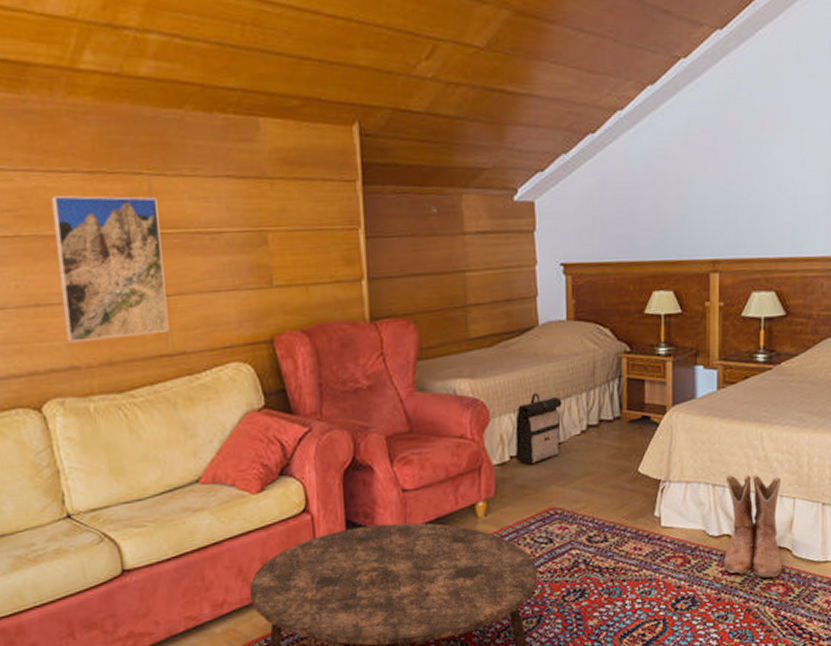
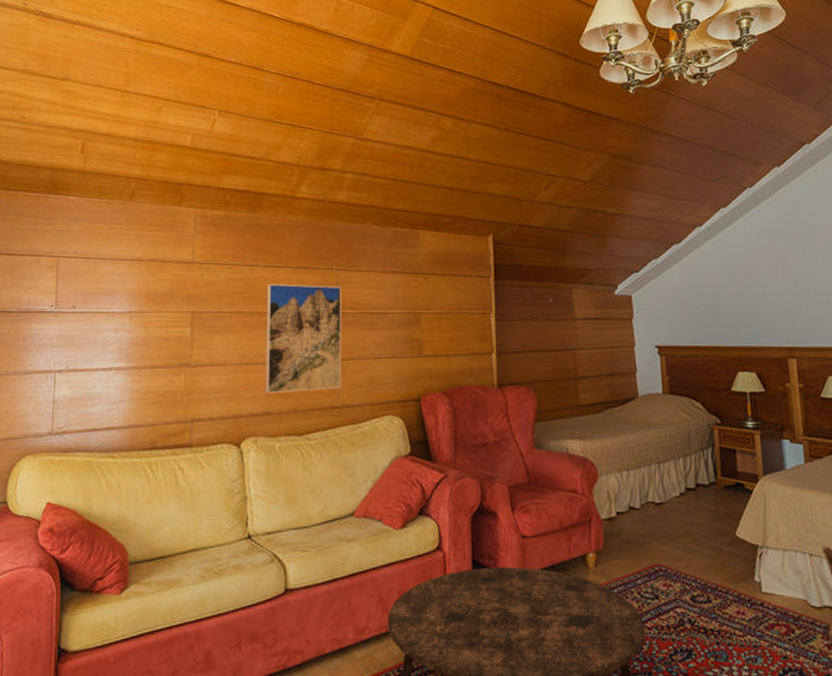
backpack: present [515,393,562,465] -> none [620,456,662,522]

